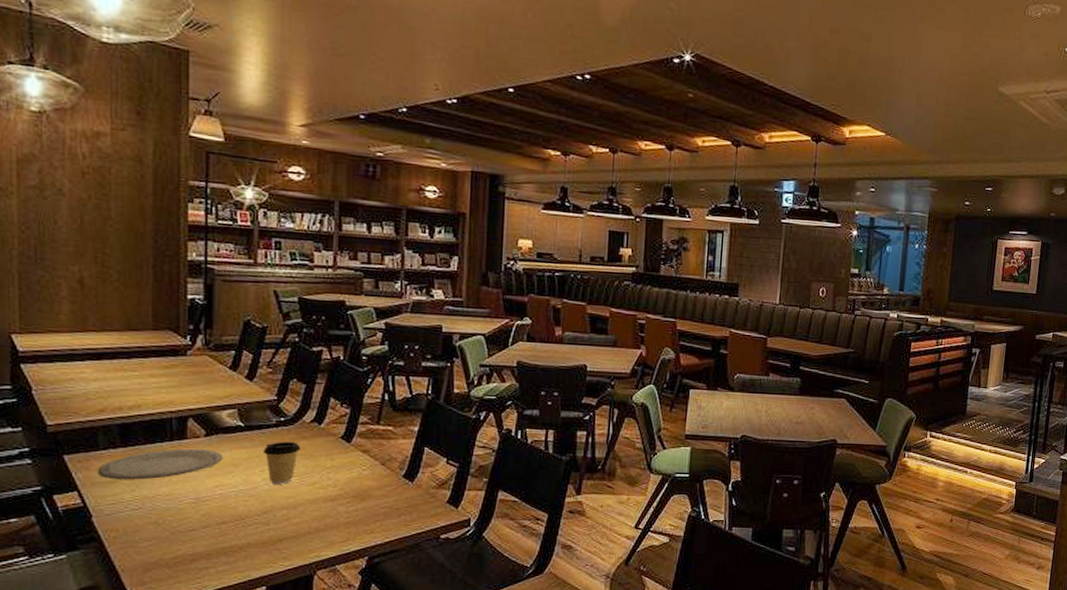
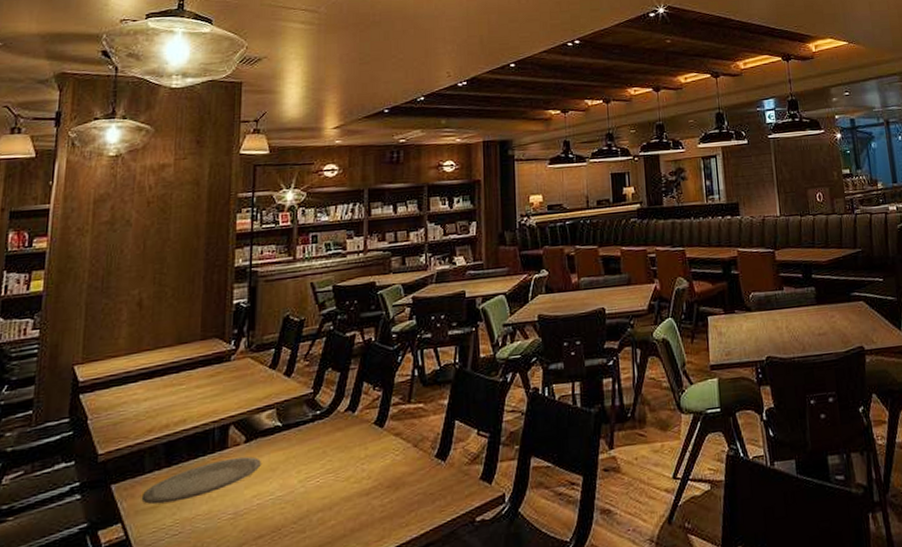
coffee cup: present [263,441,300,484] -> none [300,434,335,485]

